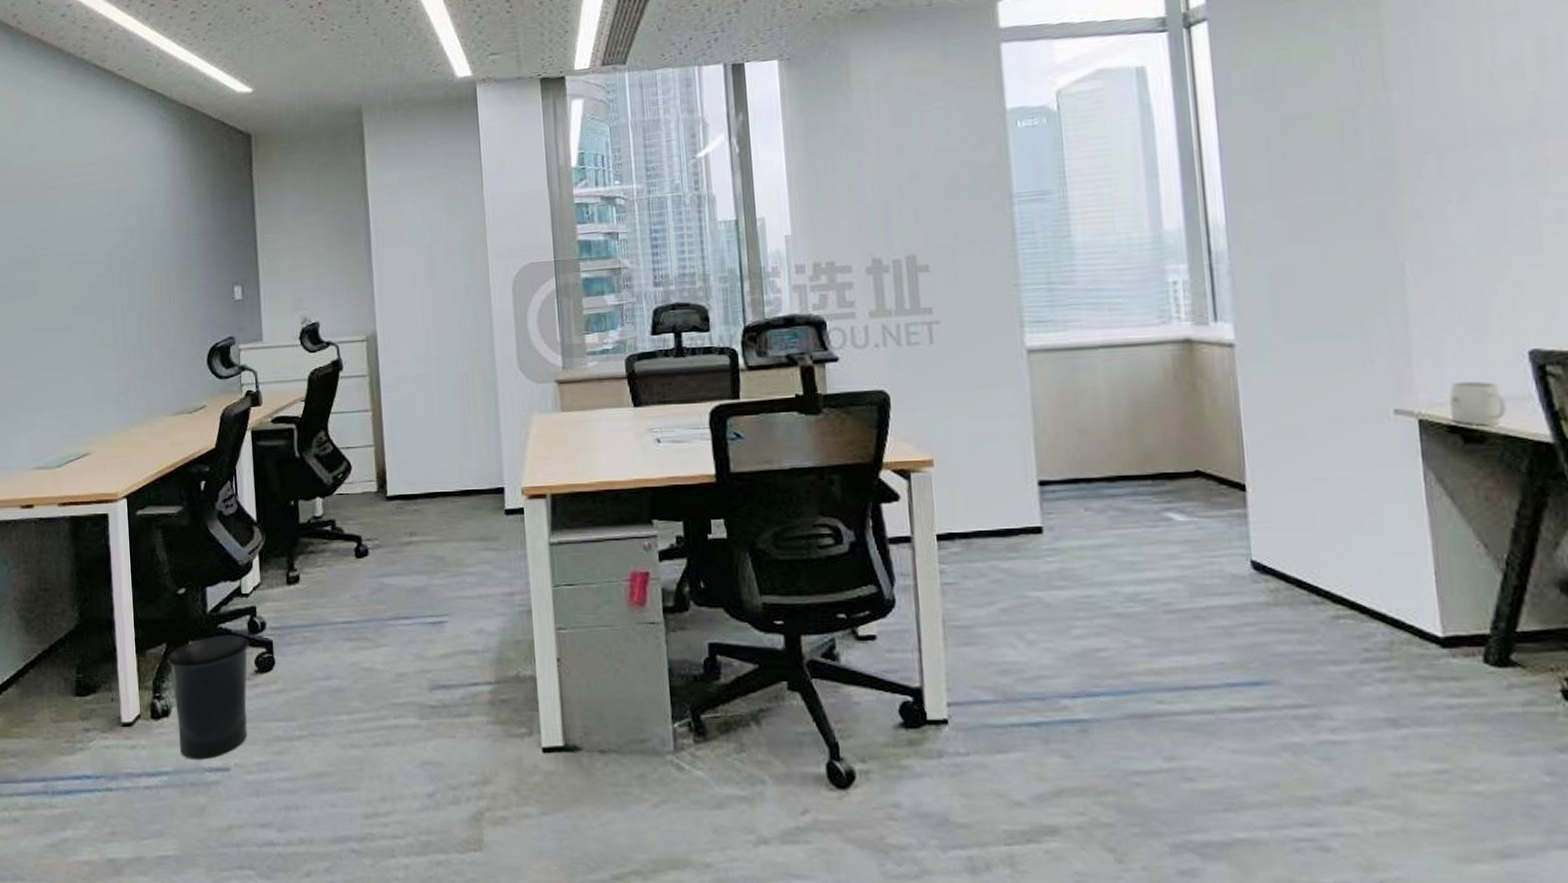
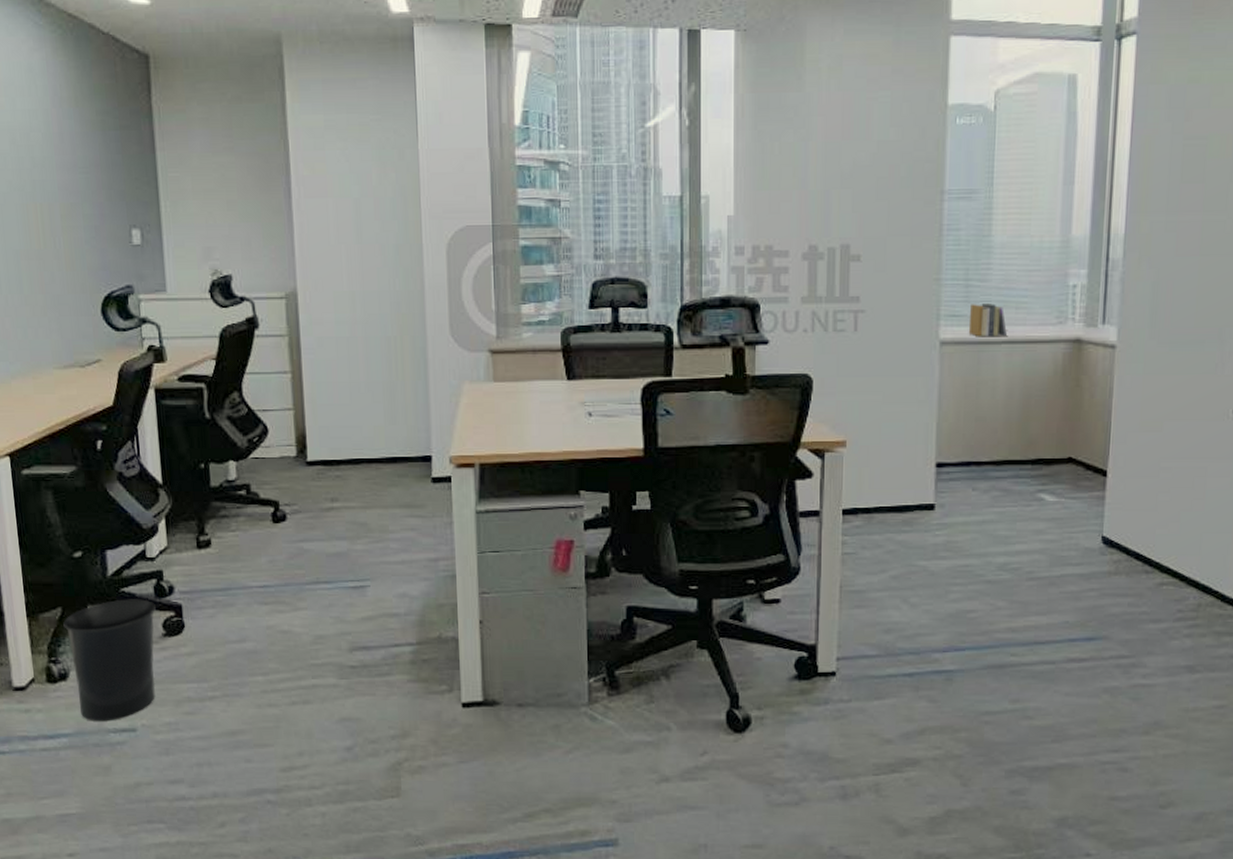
books: none [1056,306,1103,343] -> present [968,304,1007,337]

